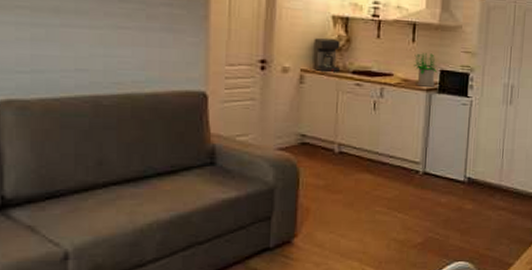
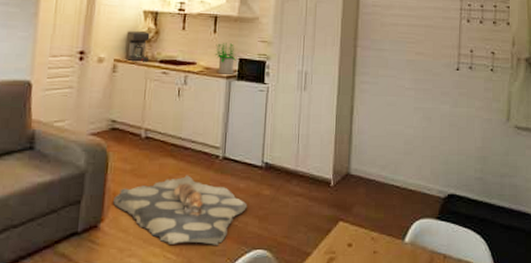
dog bed: none [307,190,449,259] -> present [113,175,248,246]

